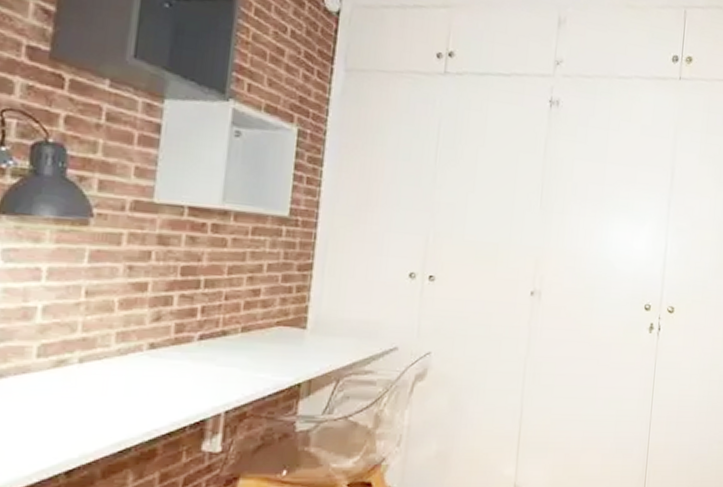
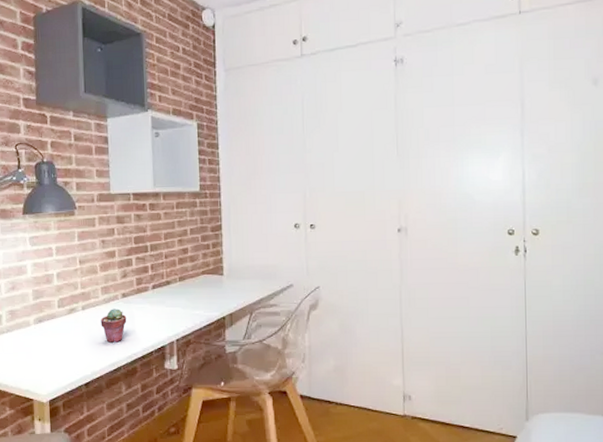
potted succulent: none [107,364,152,412] -> present [100,309,127,343]

